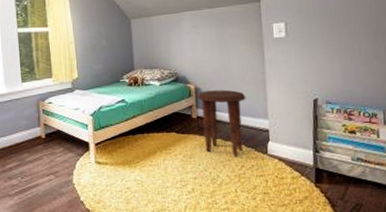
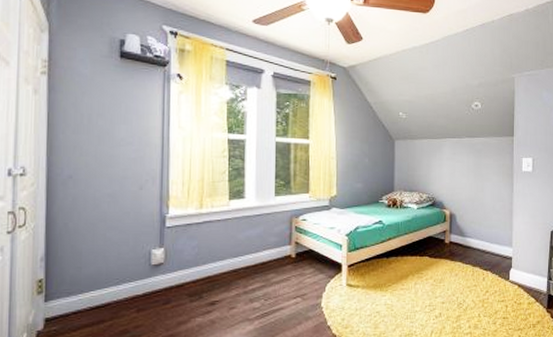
side table: present [197,89,246,157] -> none [451,217,495,283]

